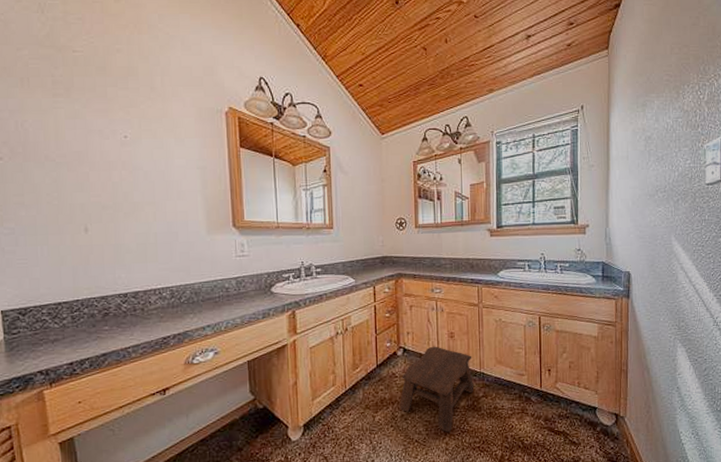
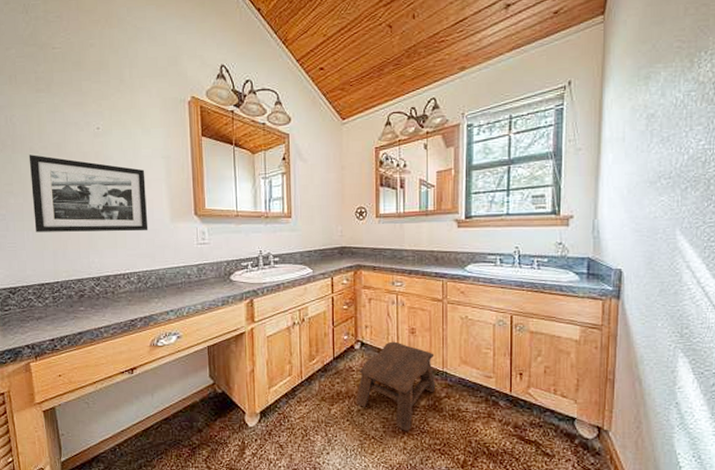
picture frame: none [43,163,183,247] -> present [28,154,149,232]

